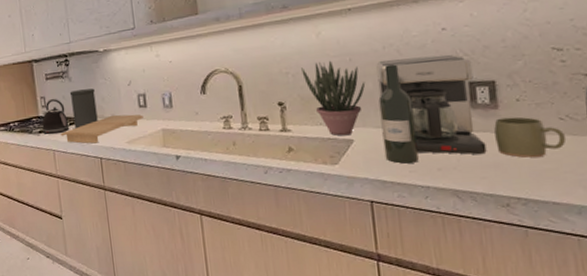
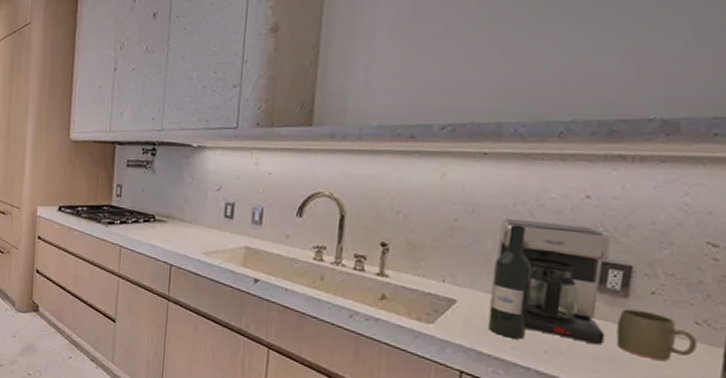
kettle: present [42,98,70,134] -> none [112,188,143,229]
cutting board: present [60,114,143,144] -> none [131,219,227,248]
canister: present [69,88,98,129] -> none [149,184,179,228]
potted plant: present [301,60,366,136] -> none [415,206,485,295]

